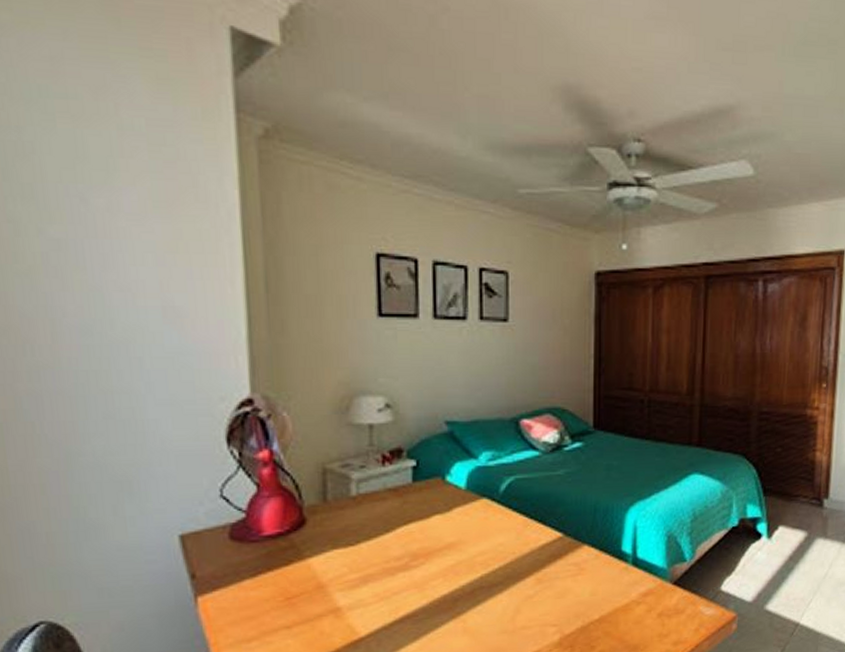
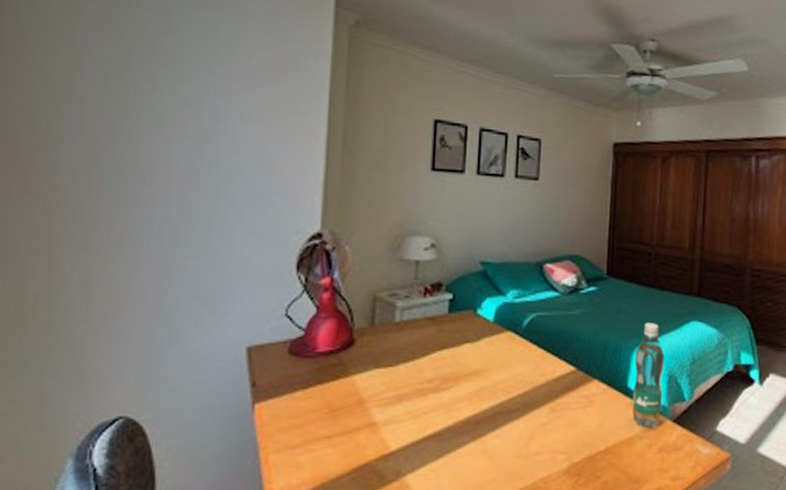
bottle: none [627,478,663,594] -> present [632,322,665,429]

